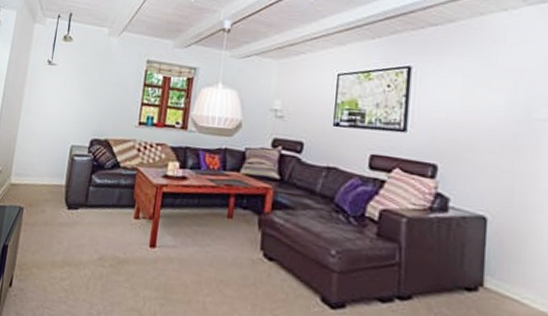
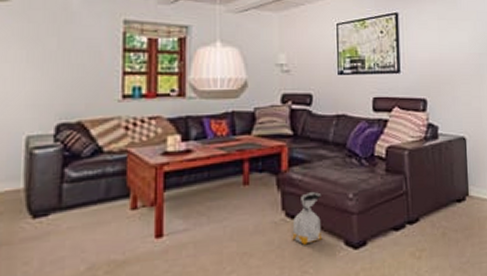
bag: none [267,238,302,290] -> present [292,191,323,245]

